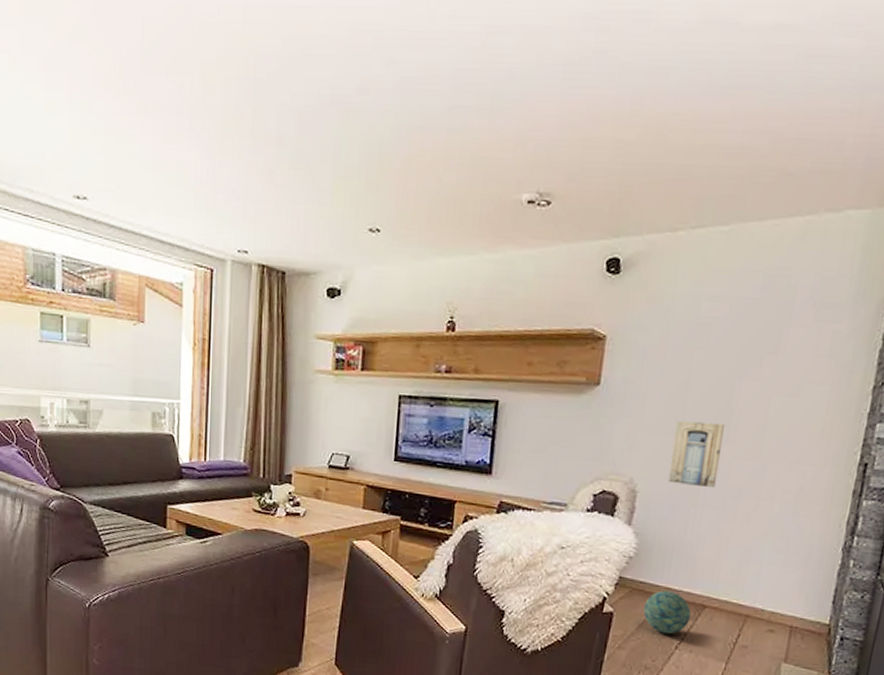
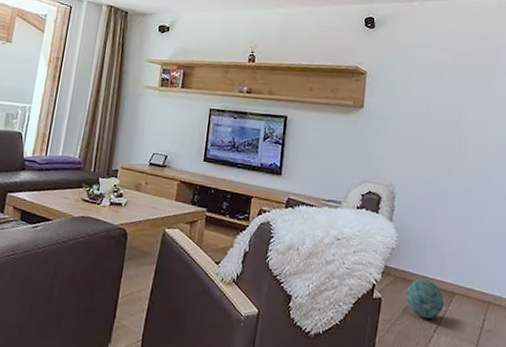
wall art: present [668,420,724,489] -> none [418,138,457,193]

